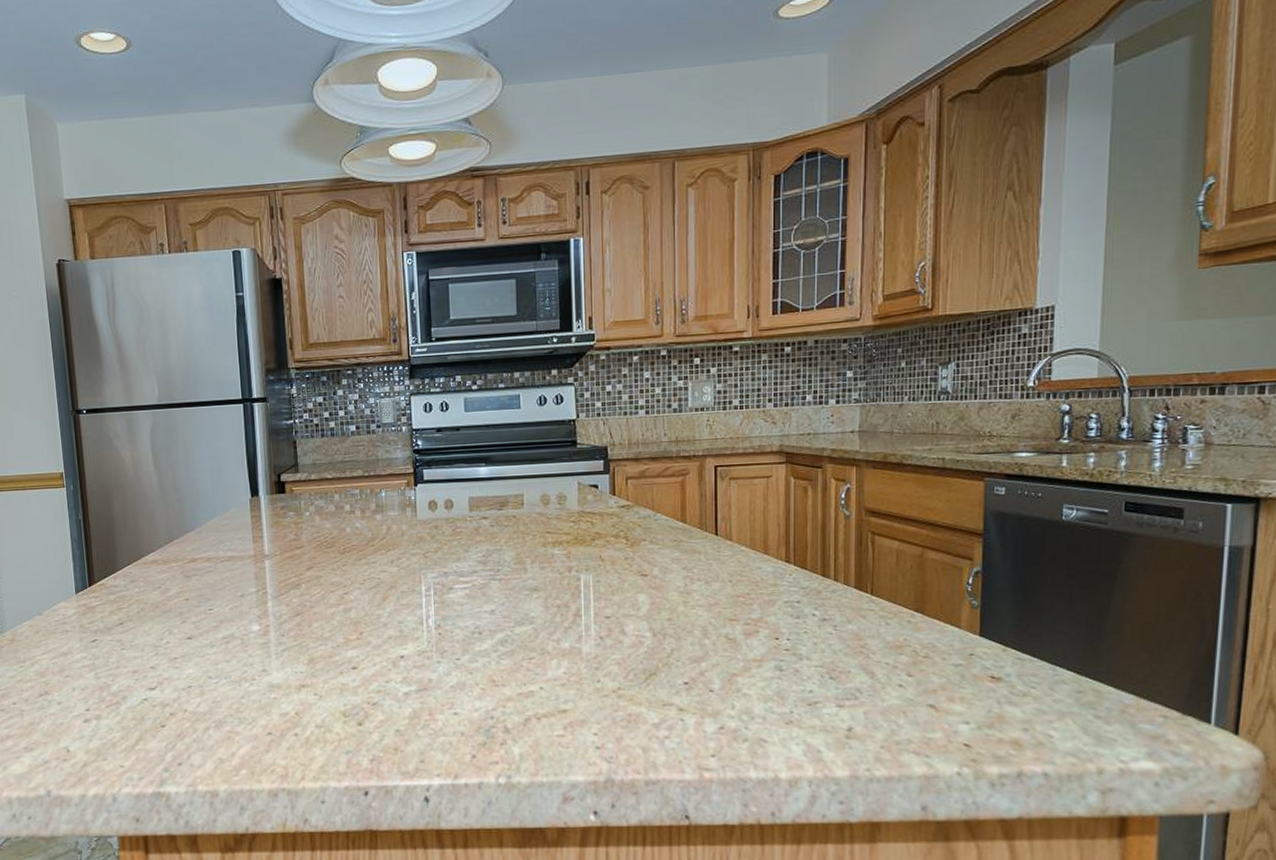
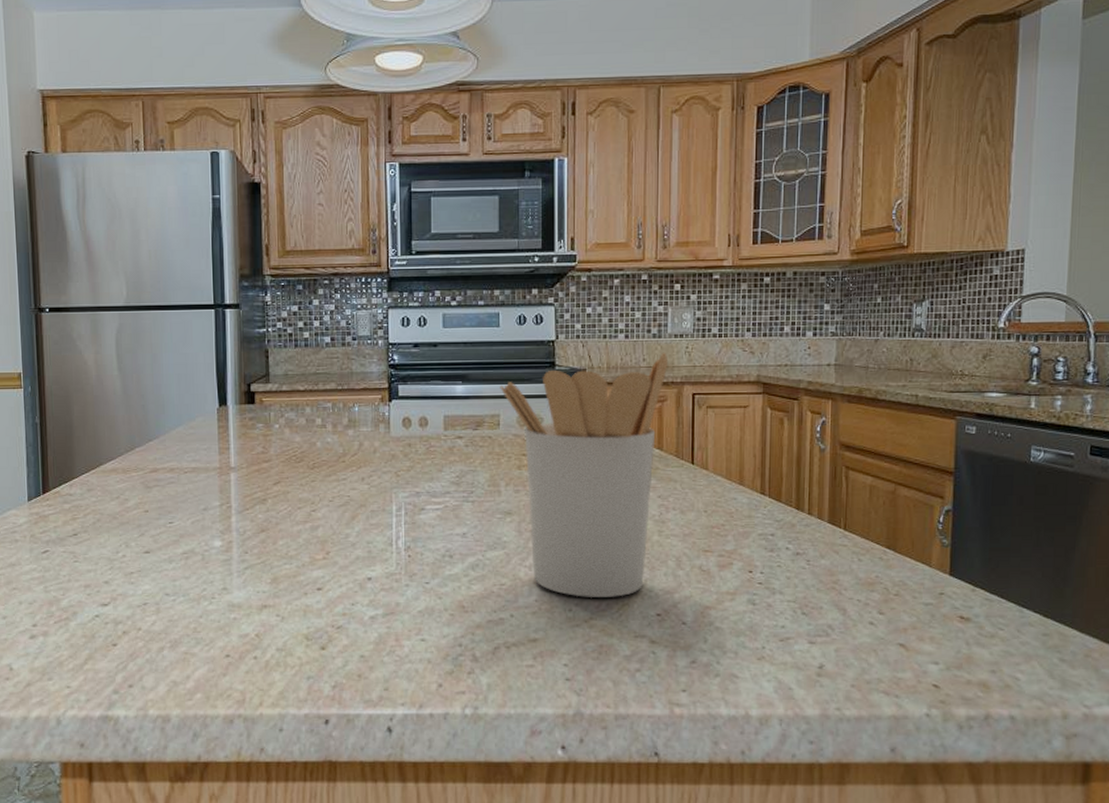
utensil holder: none [522,426,690,669] -> present [500,352,669,599]

